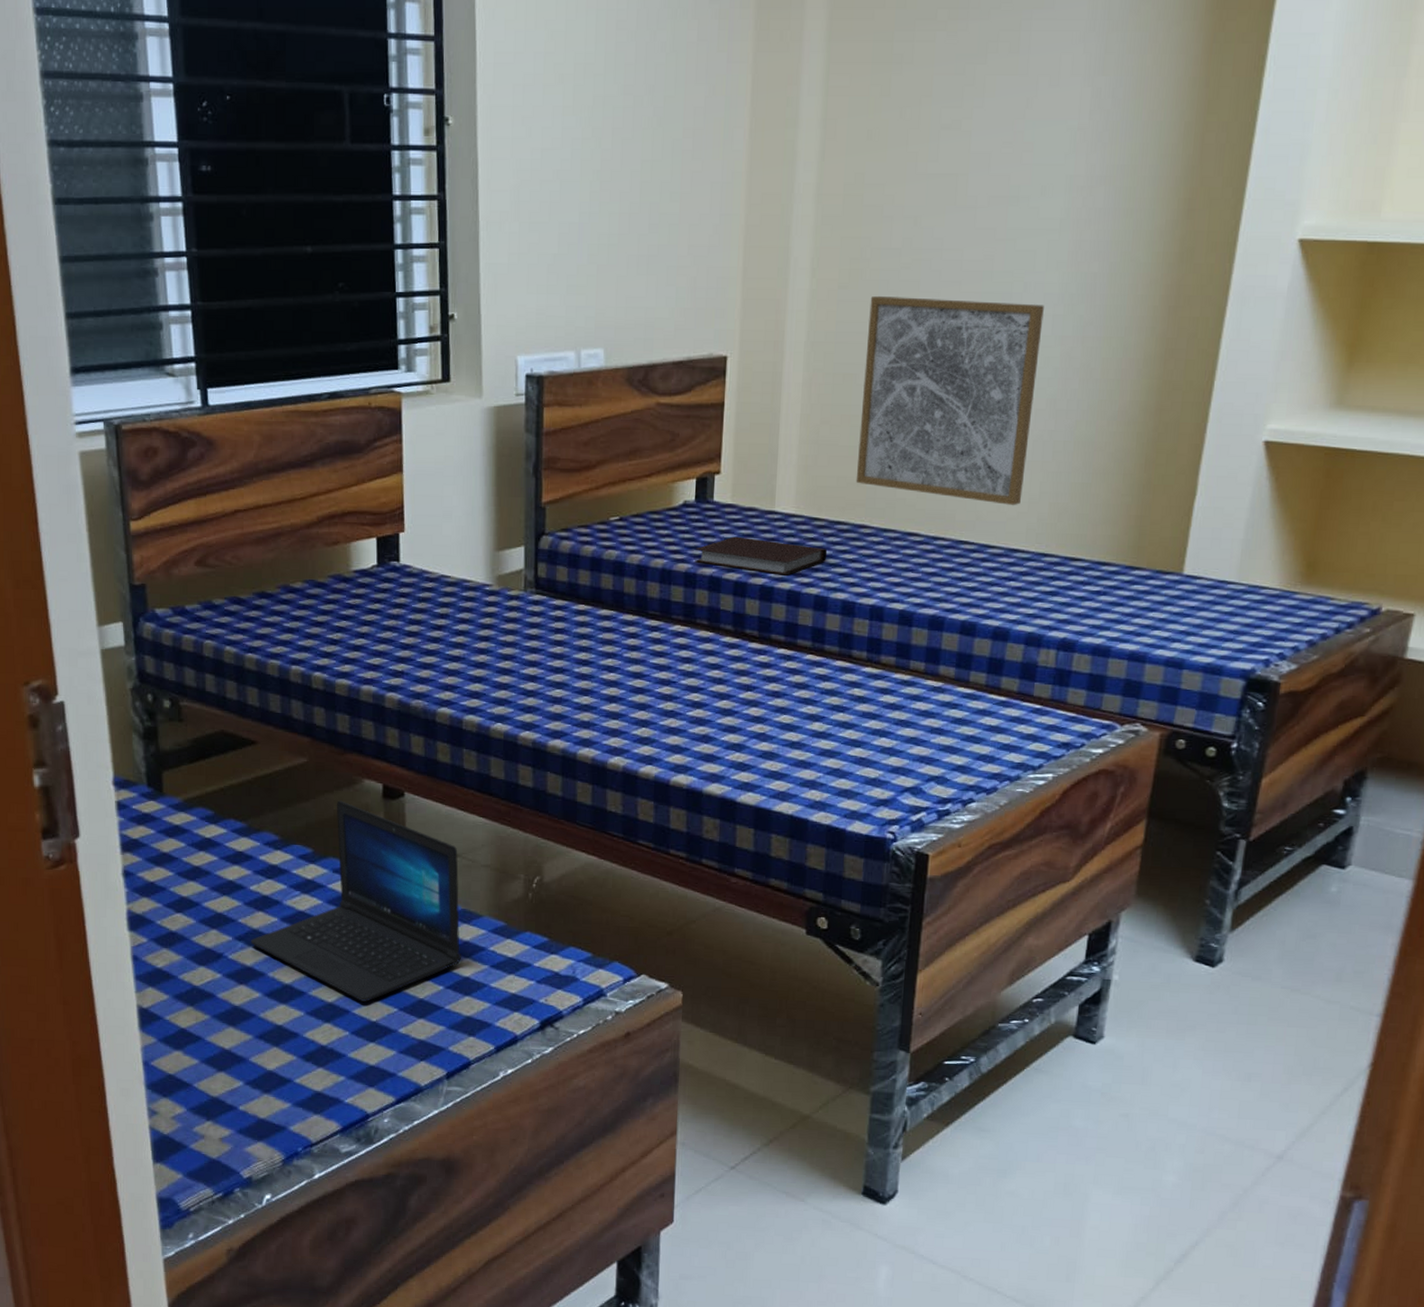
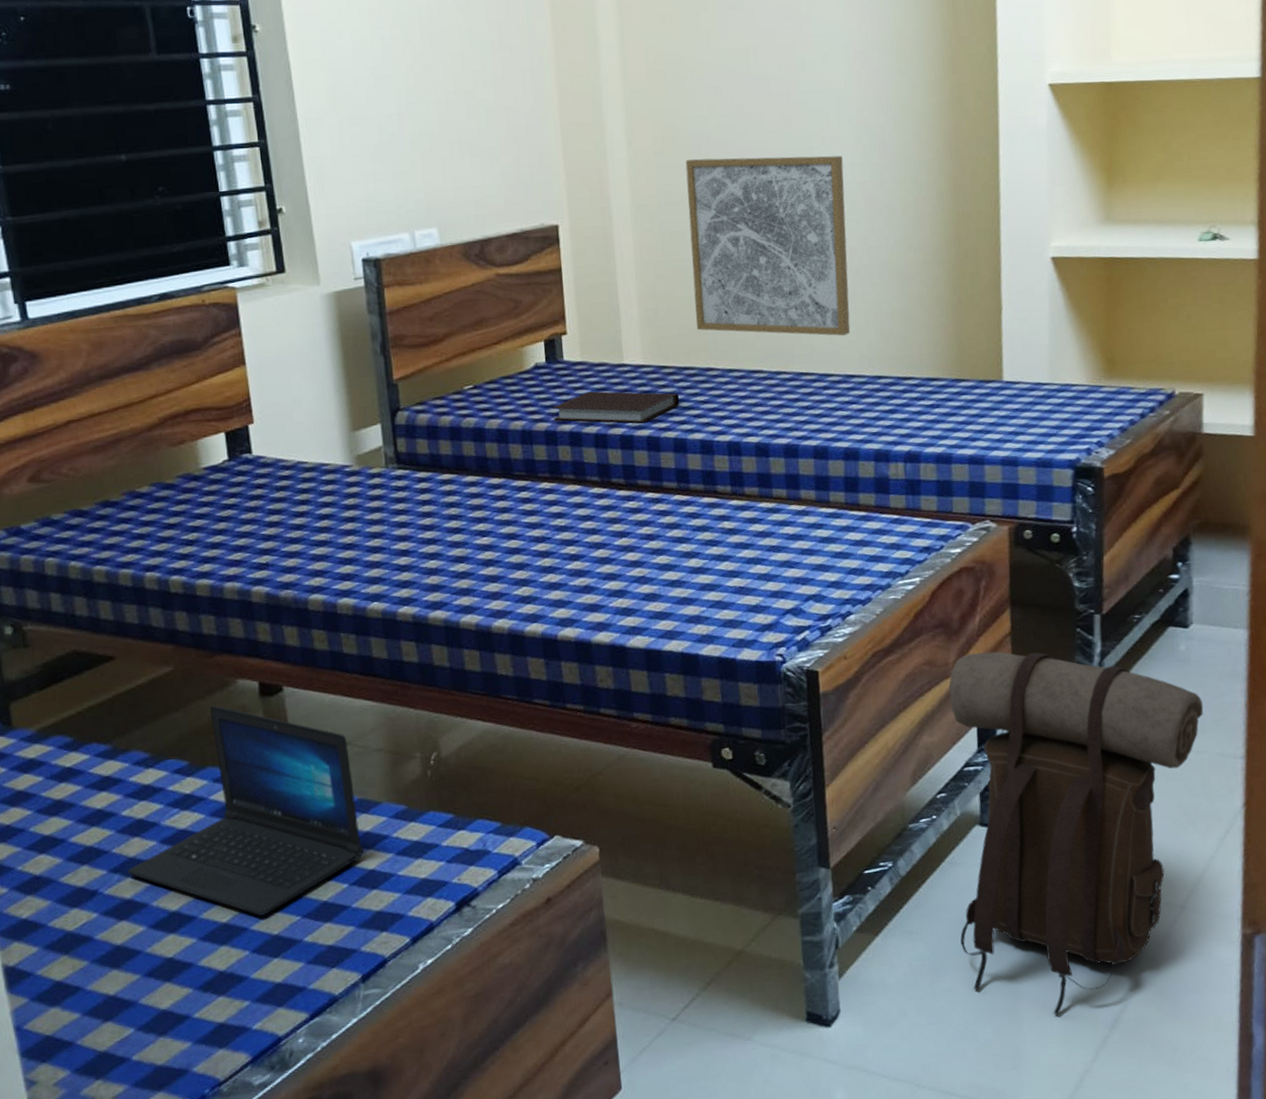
backpack: none [1032,861,1346,1239] -> present [948,651,1204,1016]

